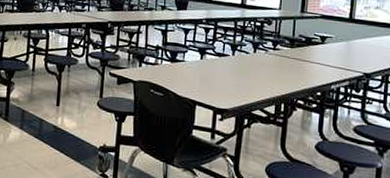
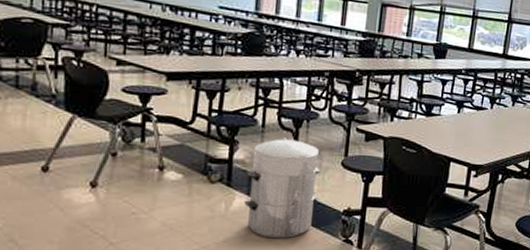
waste bin: none [18,79,80,170] -> present [244,136,321,239]

